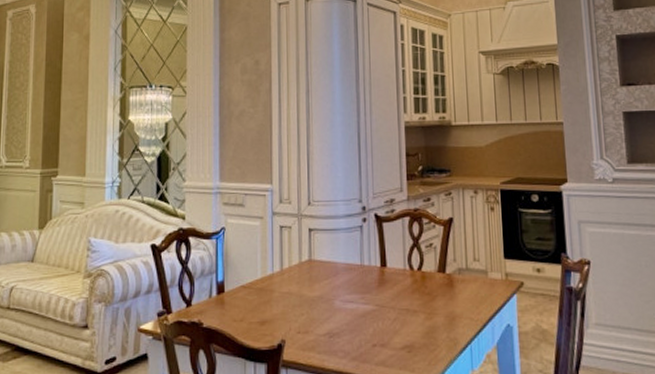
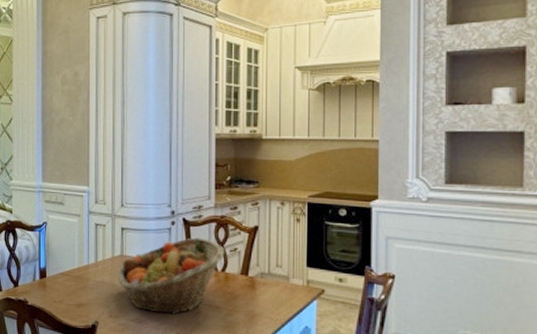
fruit basket: none [306,234,421,324] -> present [118,237,225,314]

